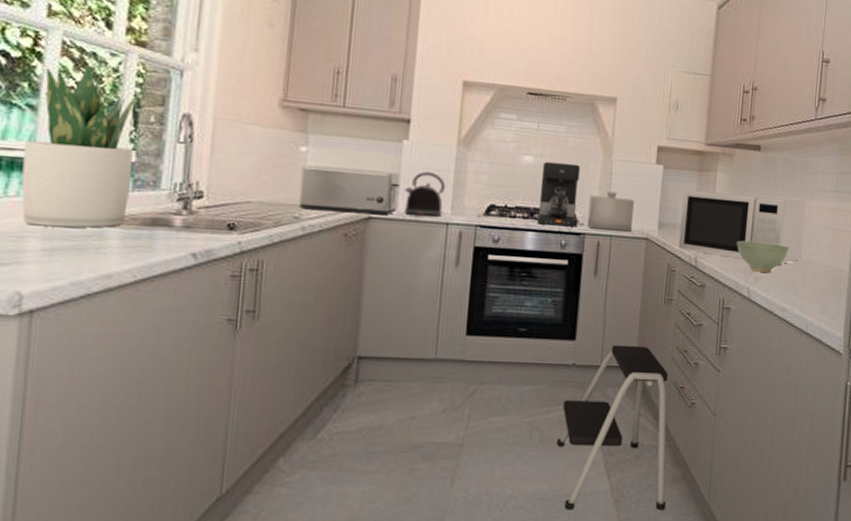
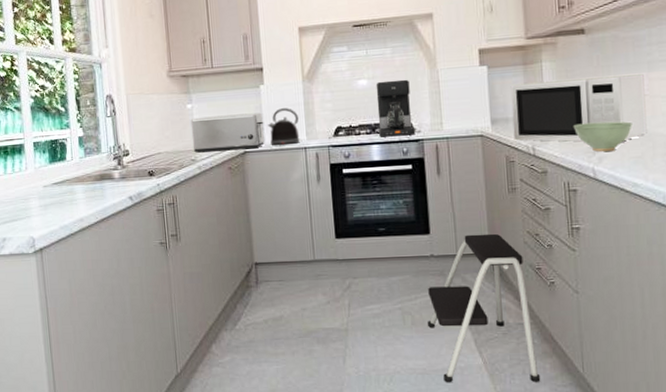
planter: present [21,65,148,228] -> none [18,72,84,190]
canister: present [587,191,634,232] -> none [421,98,466,134]

